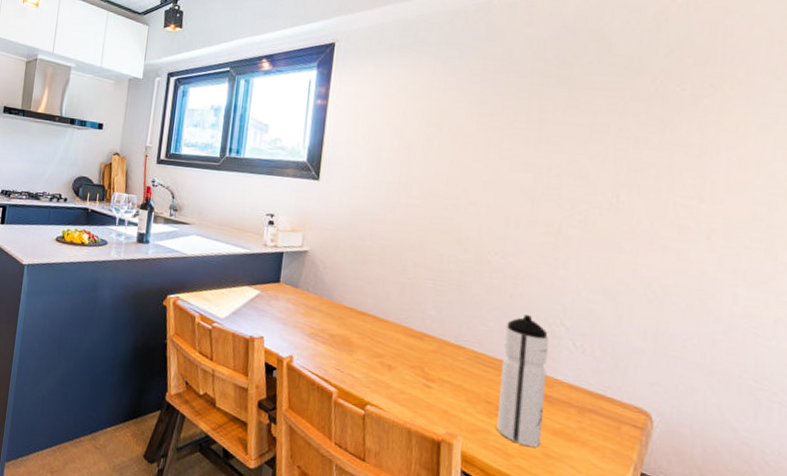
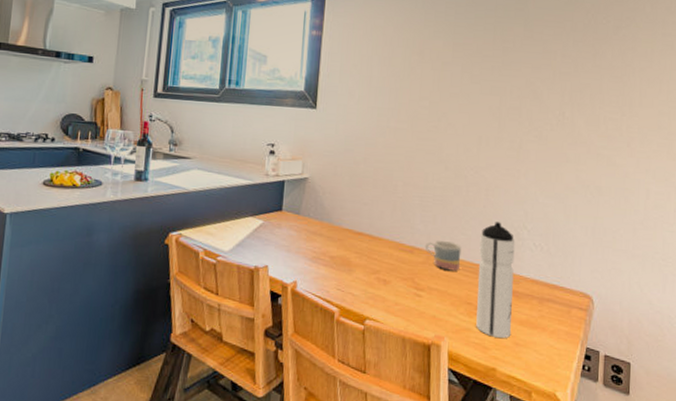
mug: none [437,329,482,365] -> present [424,240,462,271]

